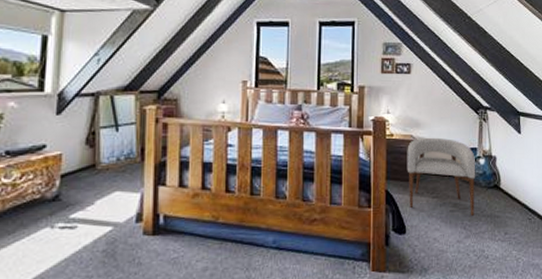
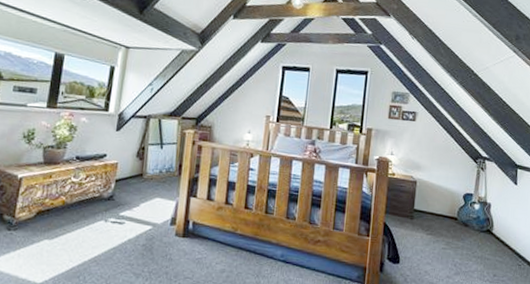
armchair: present [407,137,476,216] -> none [404,179,471,255]

